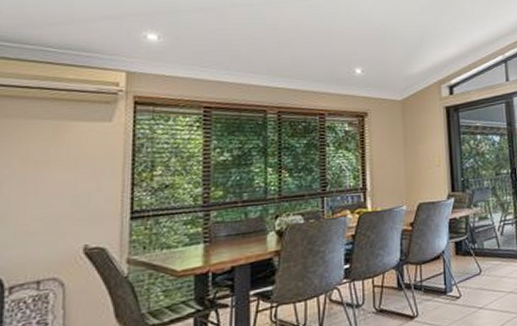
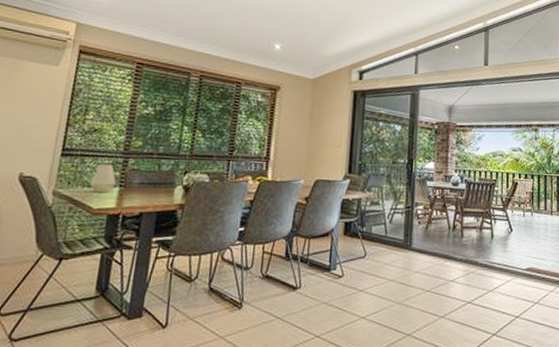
vase: none [170,220,200,254] -> present [90,164,117,193]

